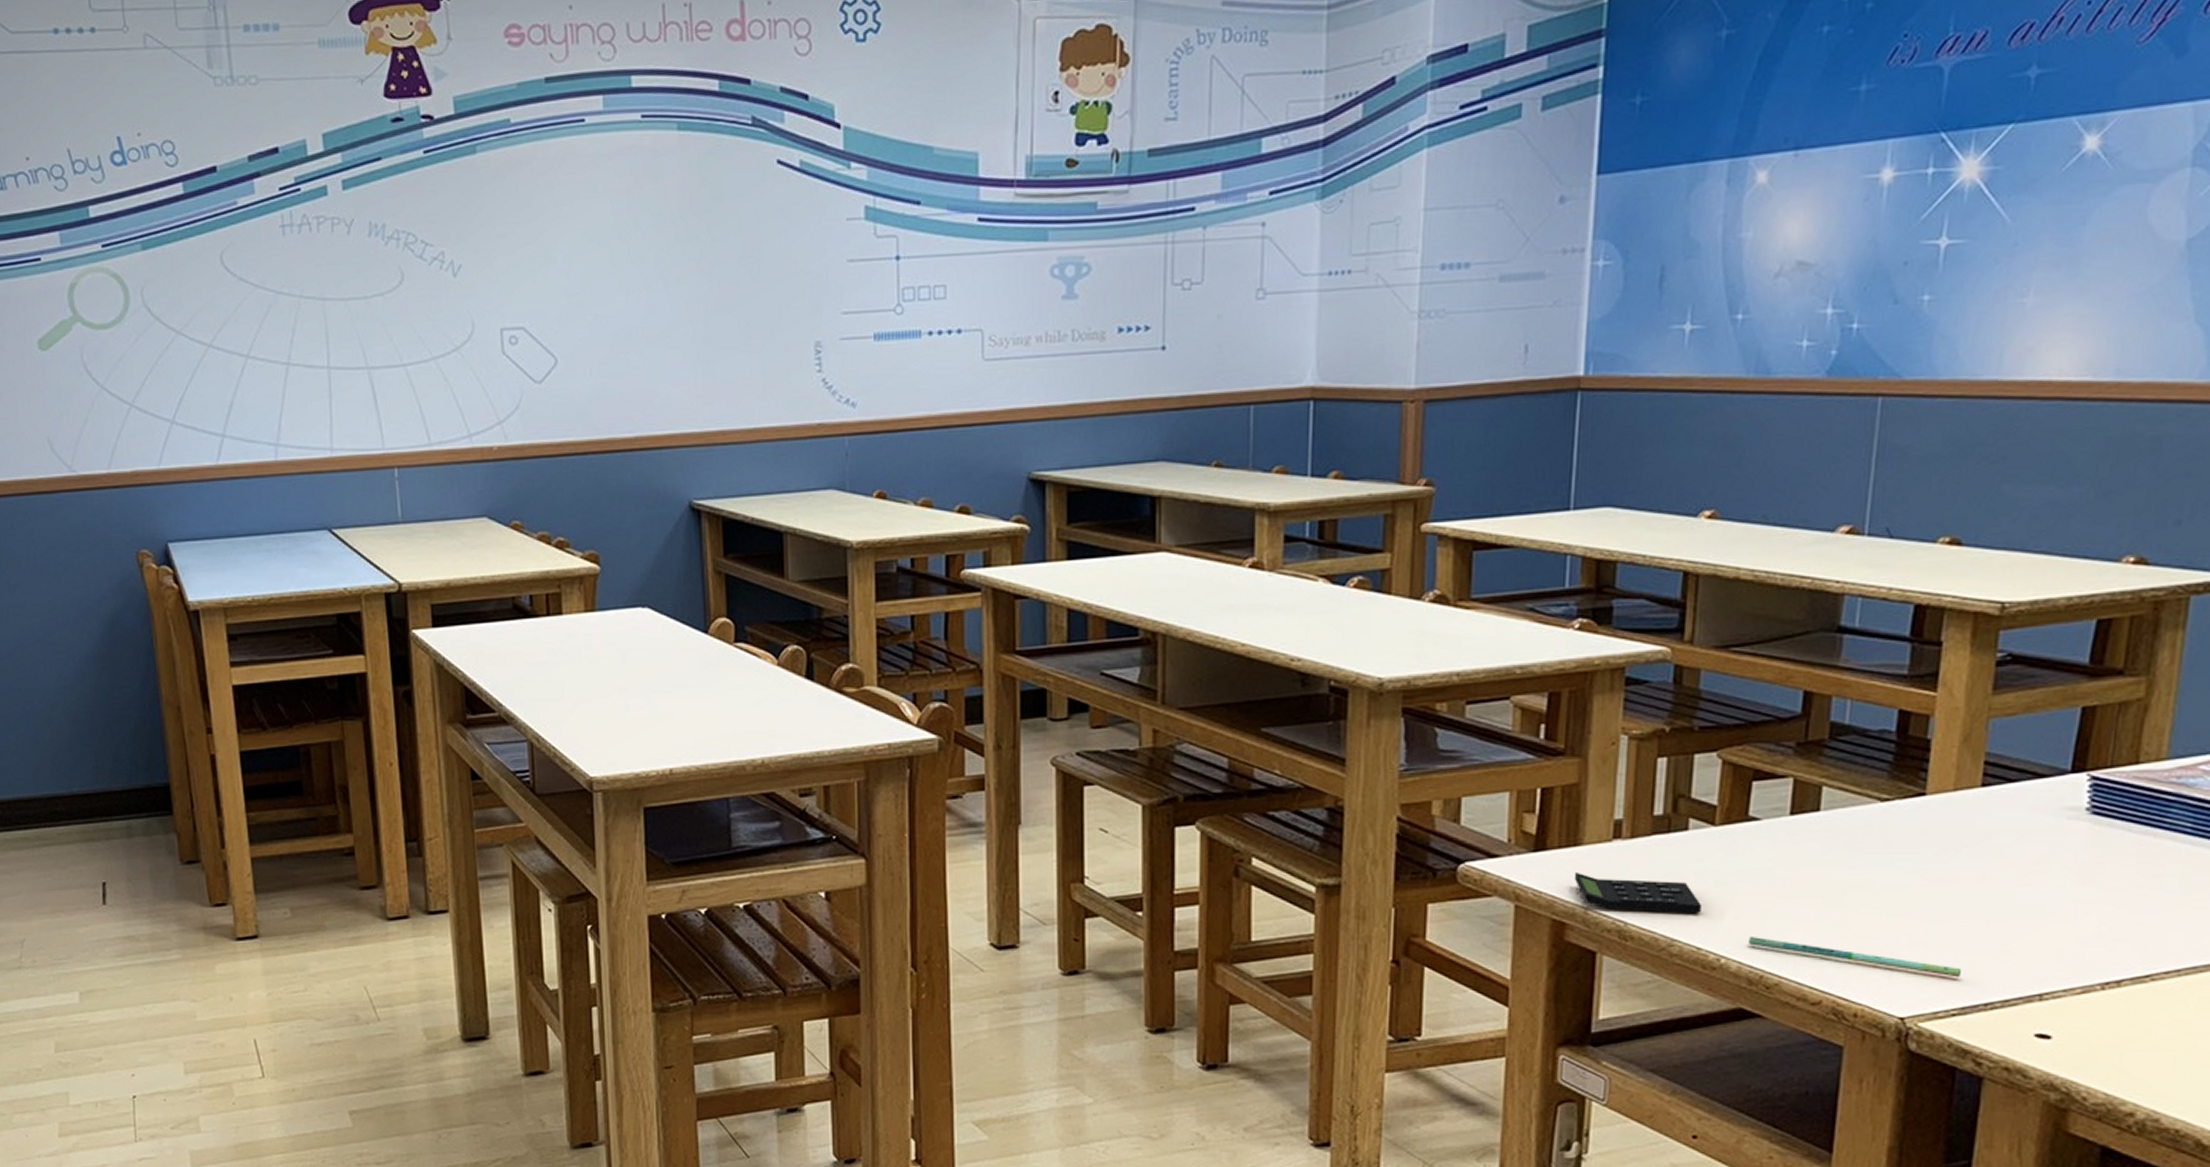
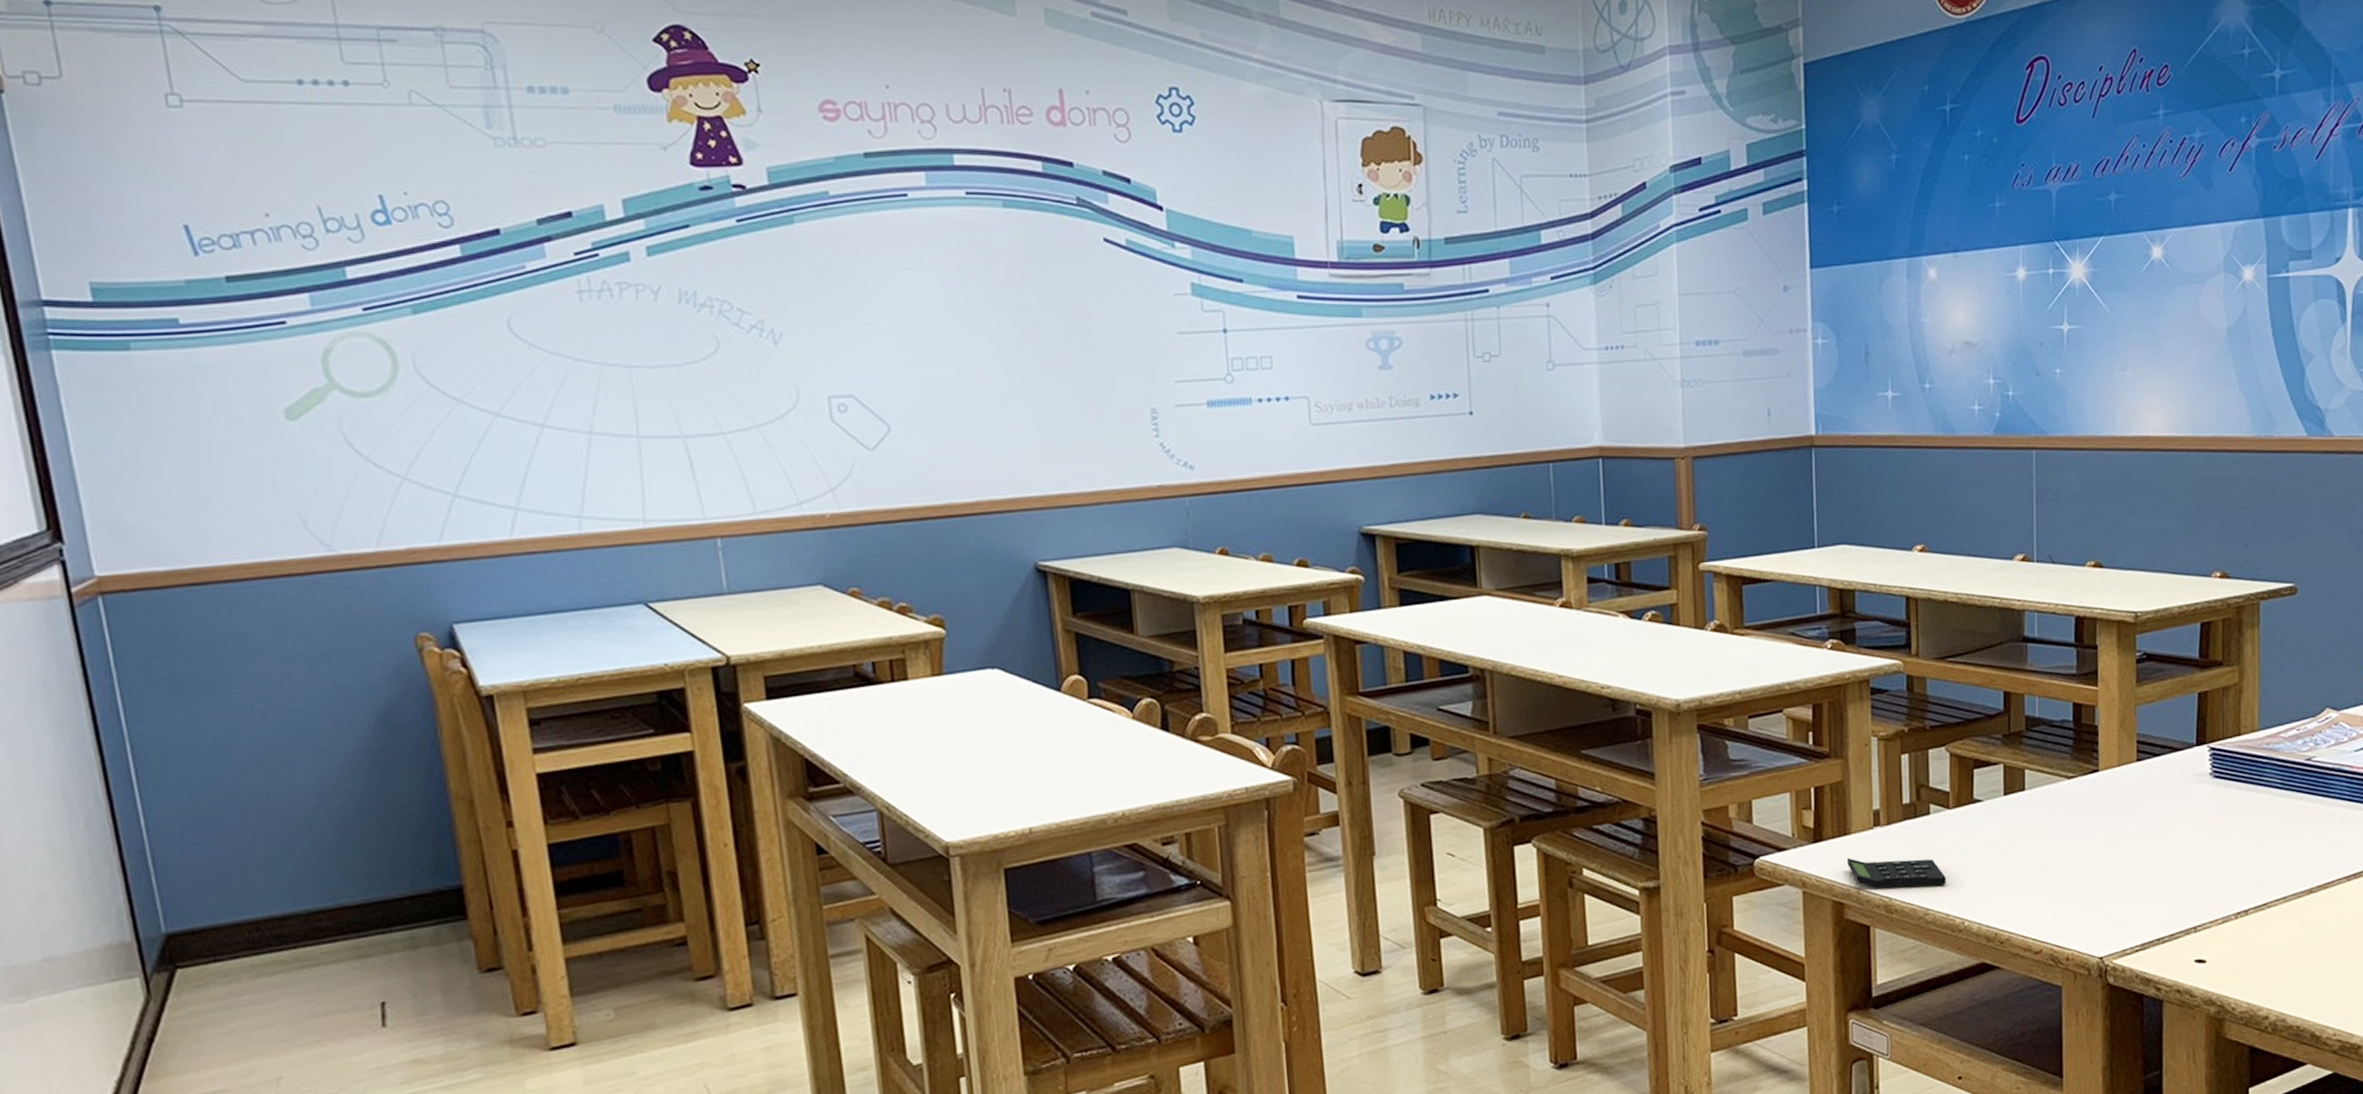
pen: present [1749,935,1962,978] -> none [1984,900,2139,920]

